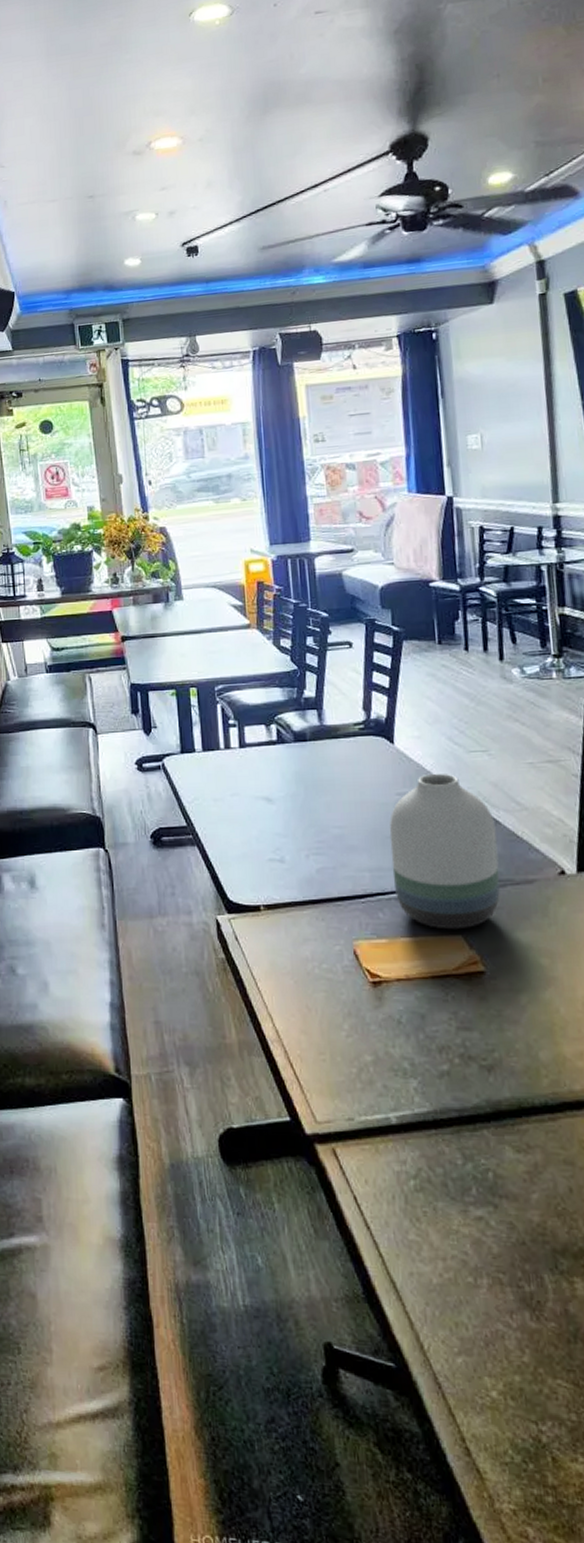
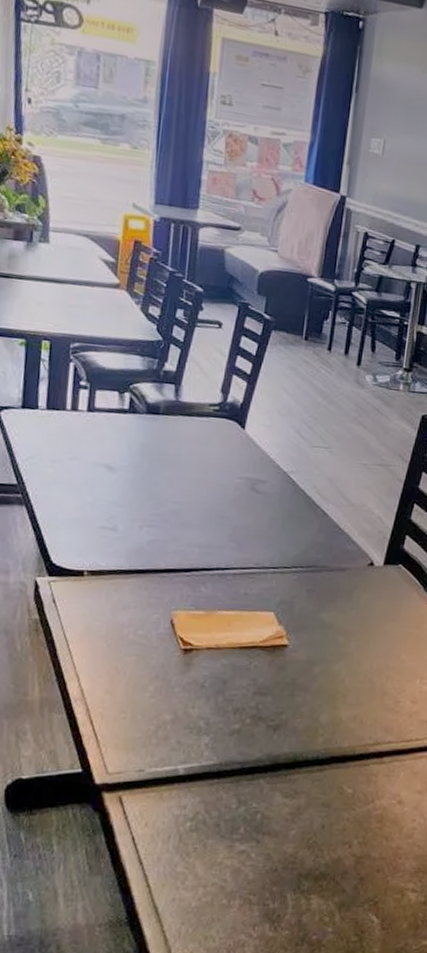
vase: present [389,773,500,930] -> none [220,462,323,607]

